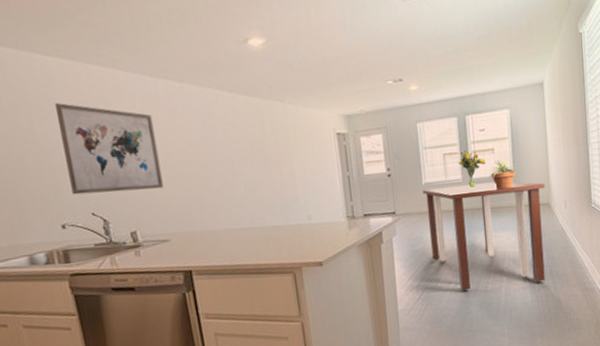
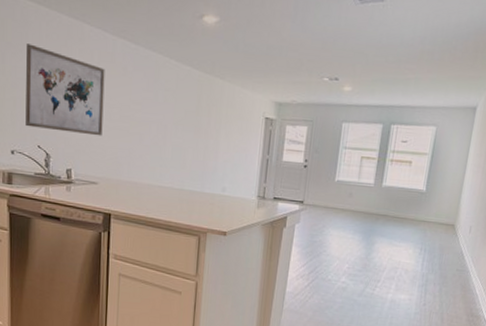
dining table: present [422,182,545,291] -> none [328,187,455,297]
bouquet: present [457,149,489,190] -> none [367,157,401,196]
potted plant: present [489,159,517,190] -> none [401,173,430,202]

